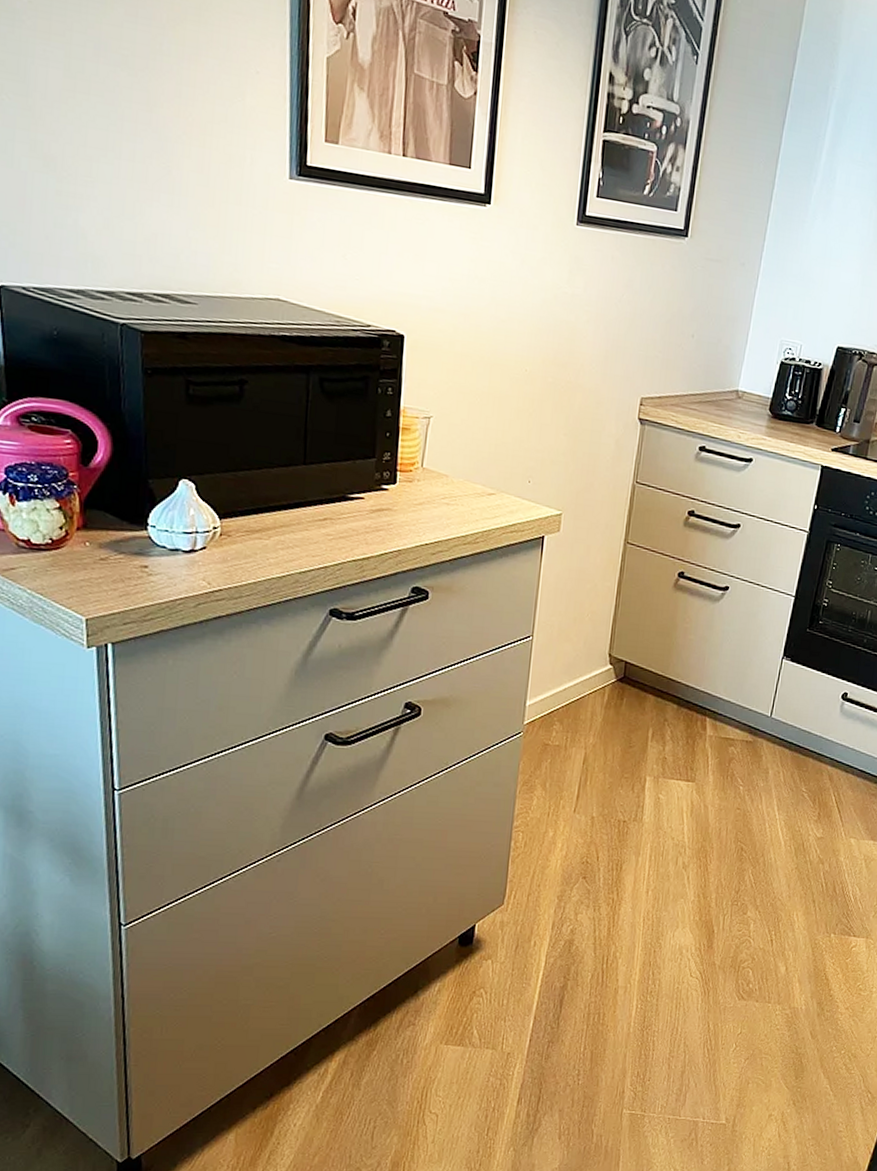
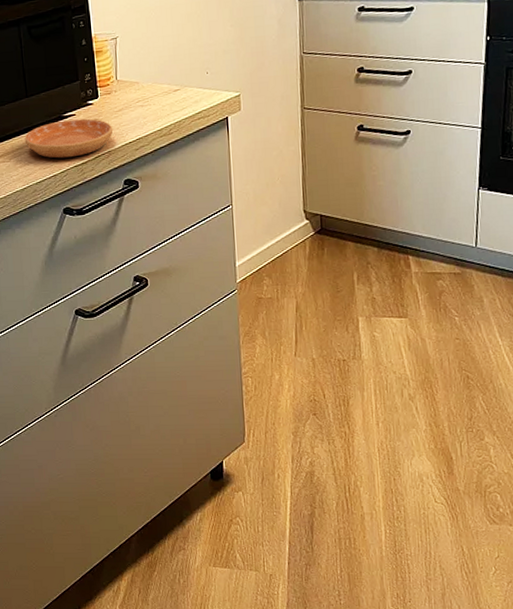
saucer: none [293,501,409,549] -> present [24,118,113,159]

